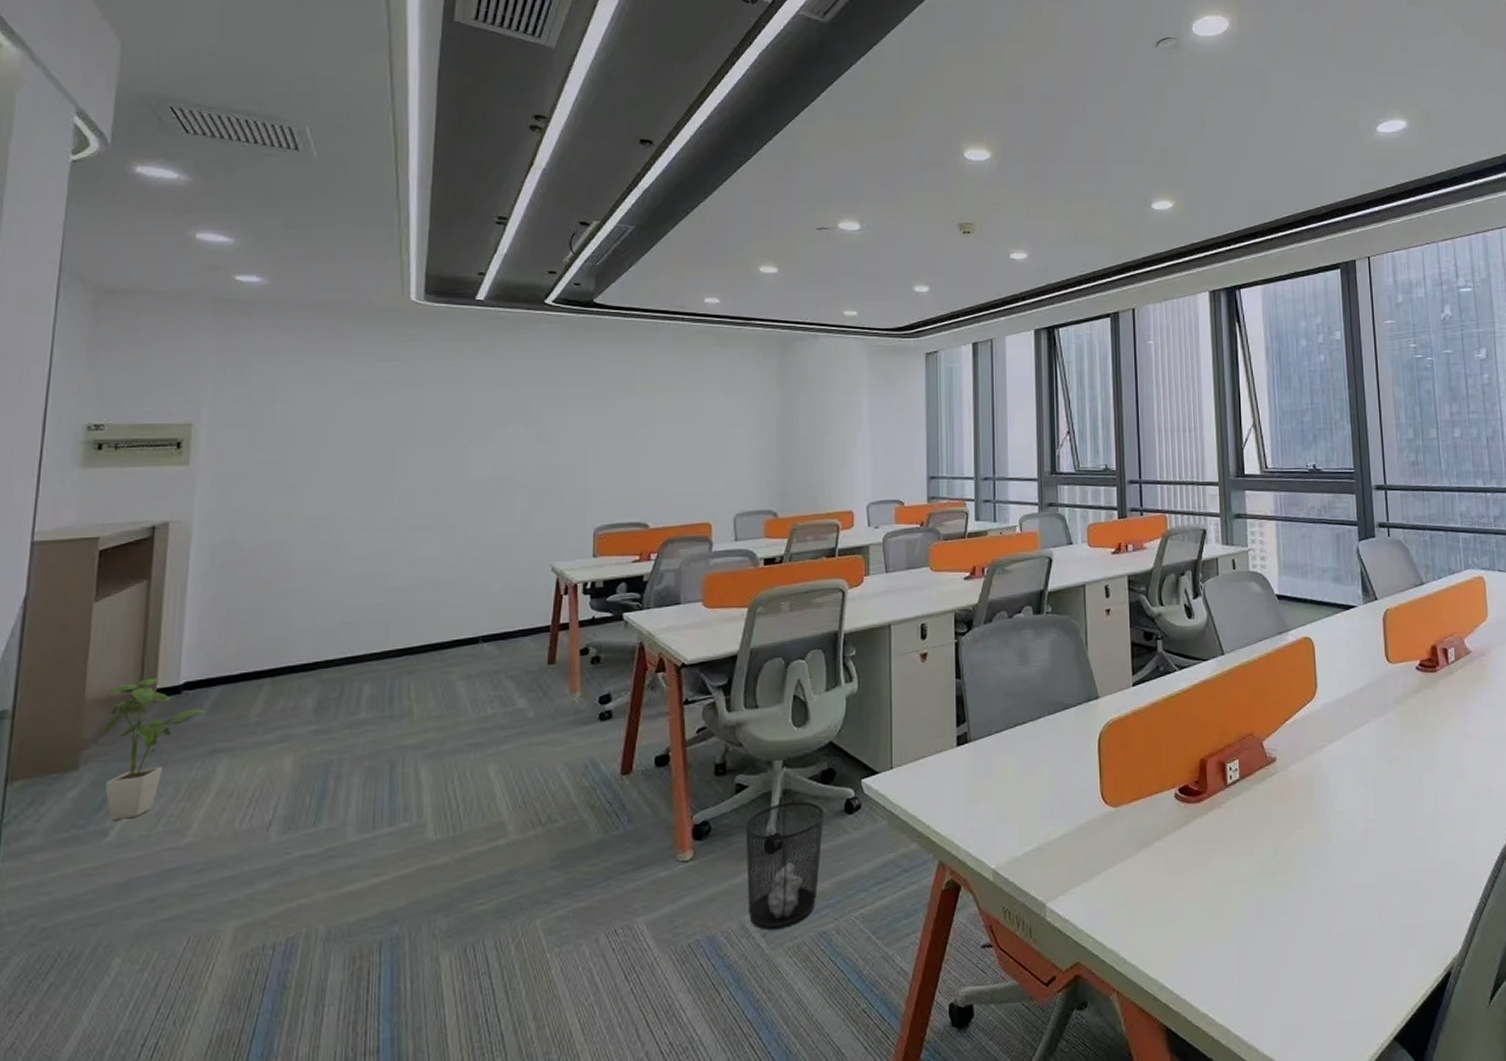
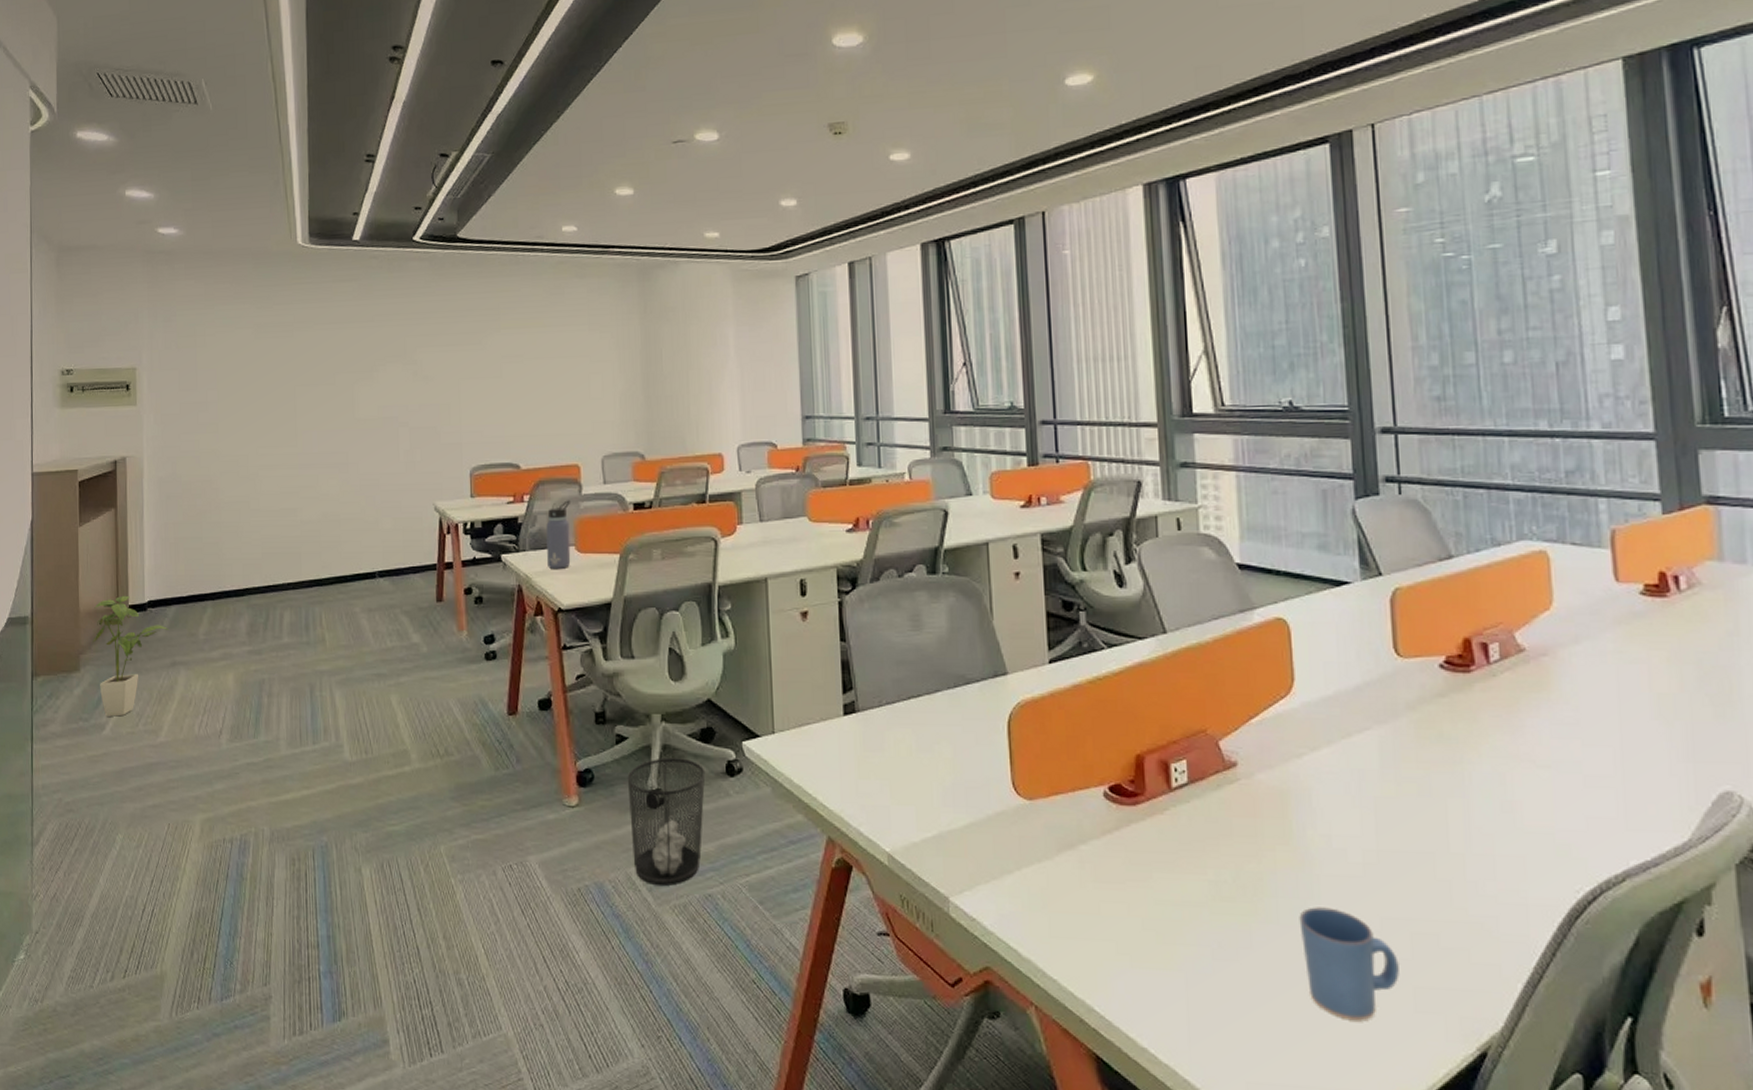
water bottle: none [673,557,699,625] -> present [546,500,571,568]
mug: none [1321,870,1391,962] -> present [1299,907,1399,1020]

